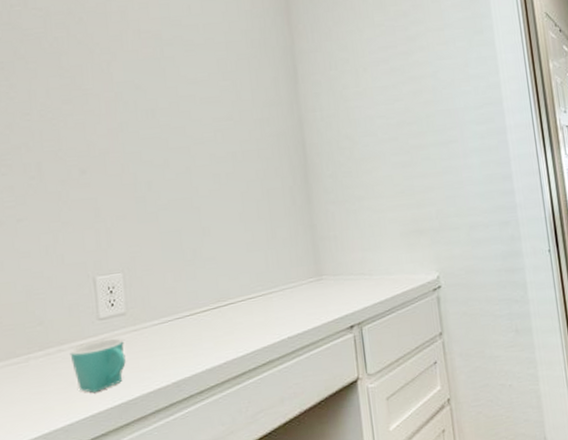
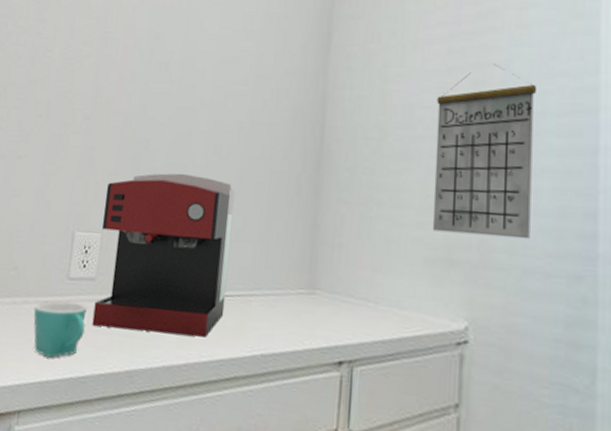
coffee maker: none [118,204,251,353] -> present [92,173,236,338]
calendar: none [388,75,471,211] -> present [432,64,537,240]

